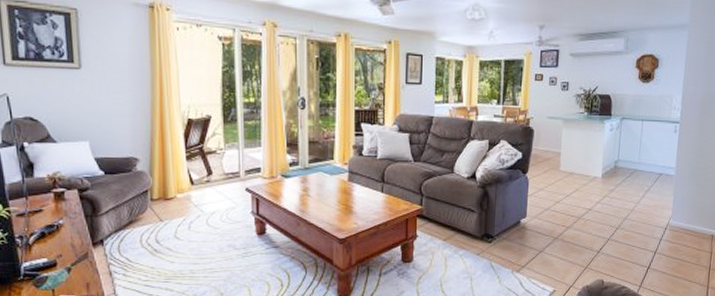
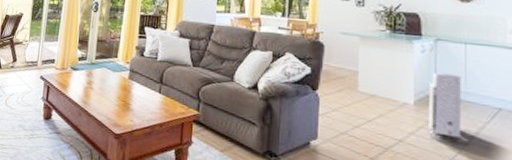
air purifier: none [609,148,637,203] -> present [427,73,468,141]

